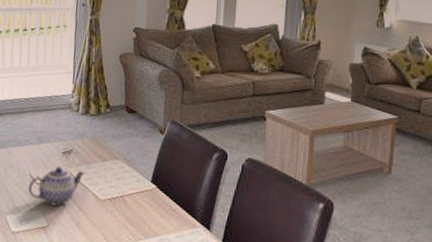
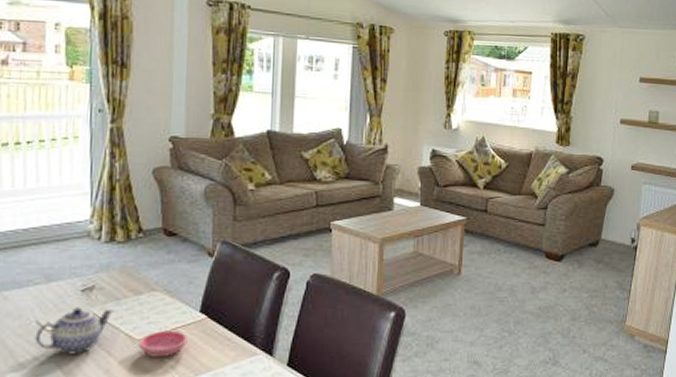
saucer: none [102,194,140,218] -> present [138,330,187,357]

